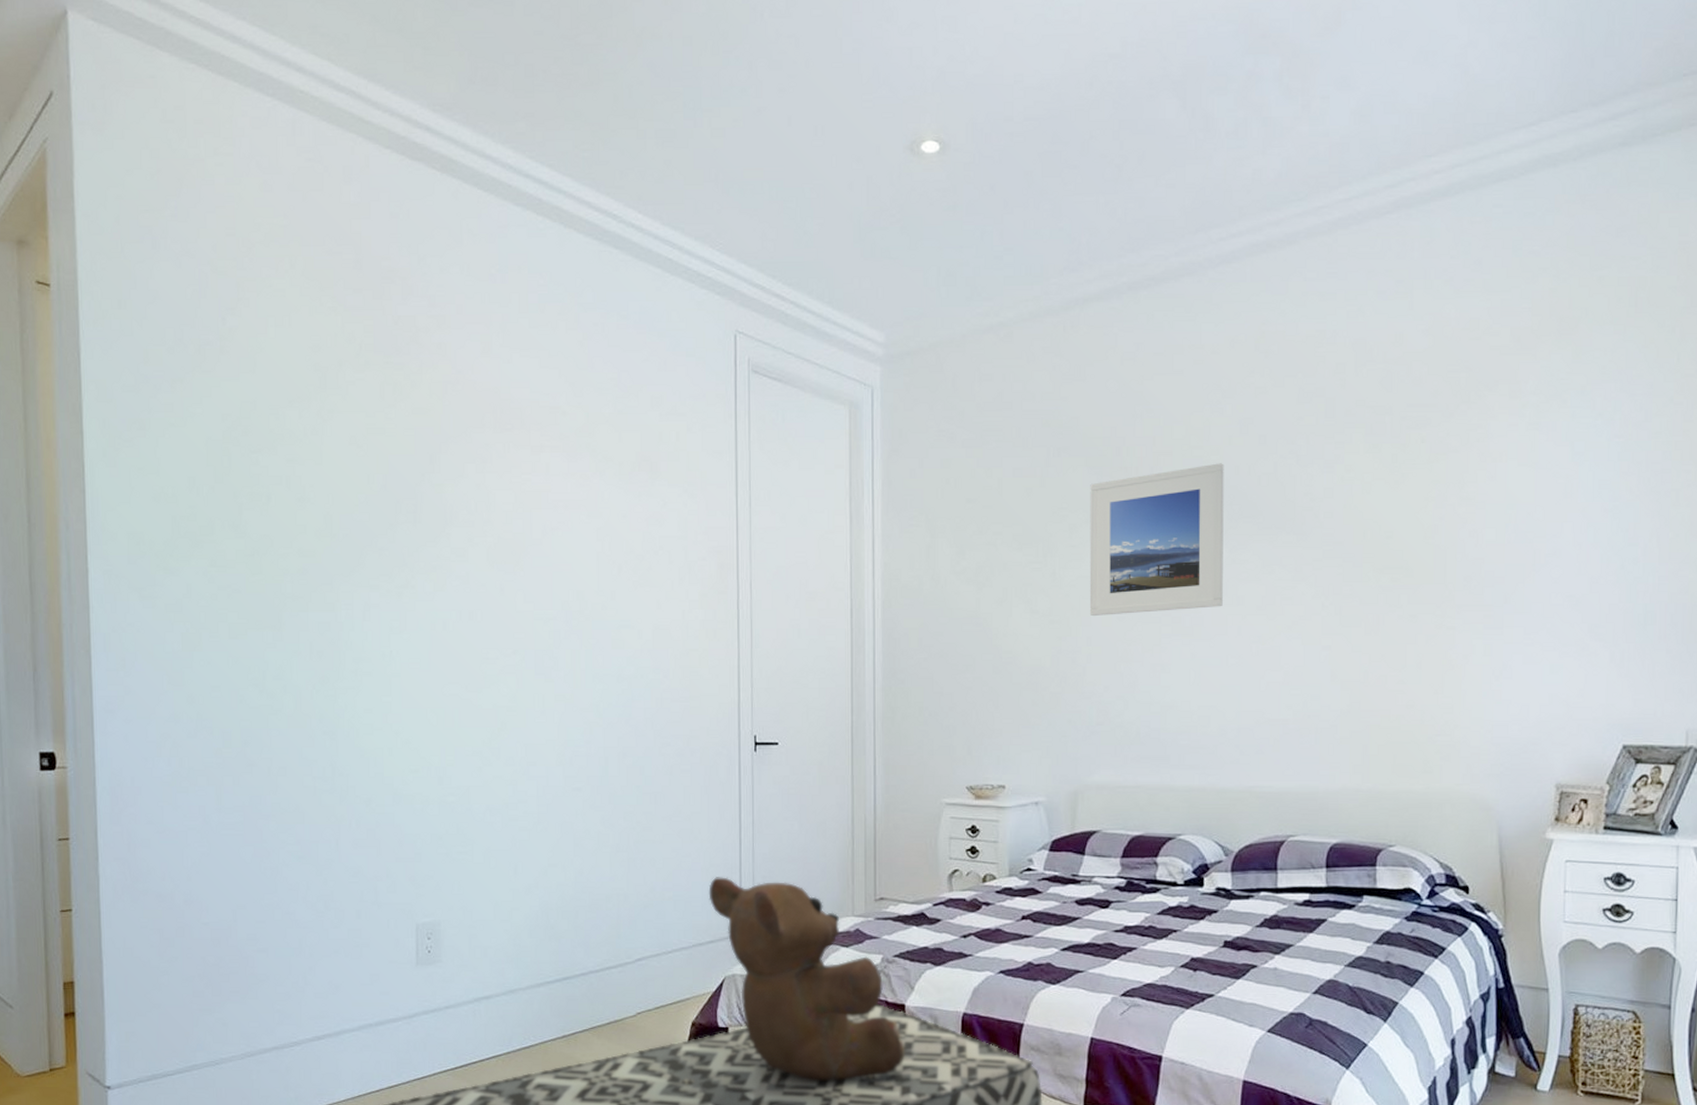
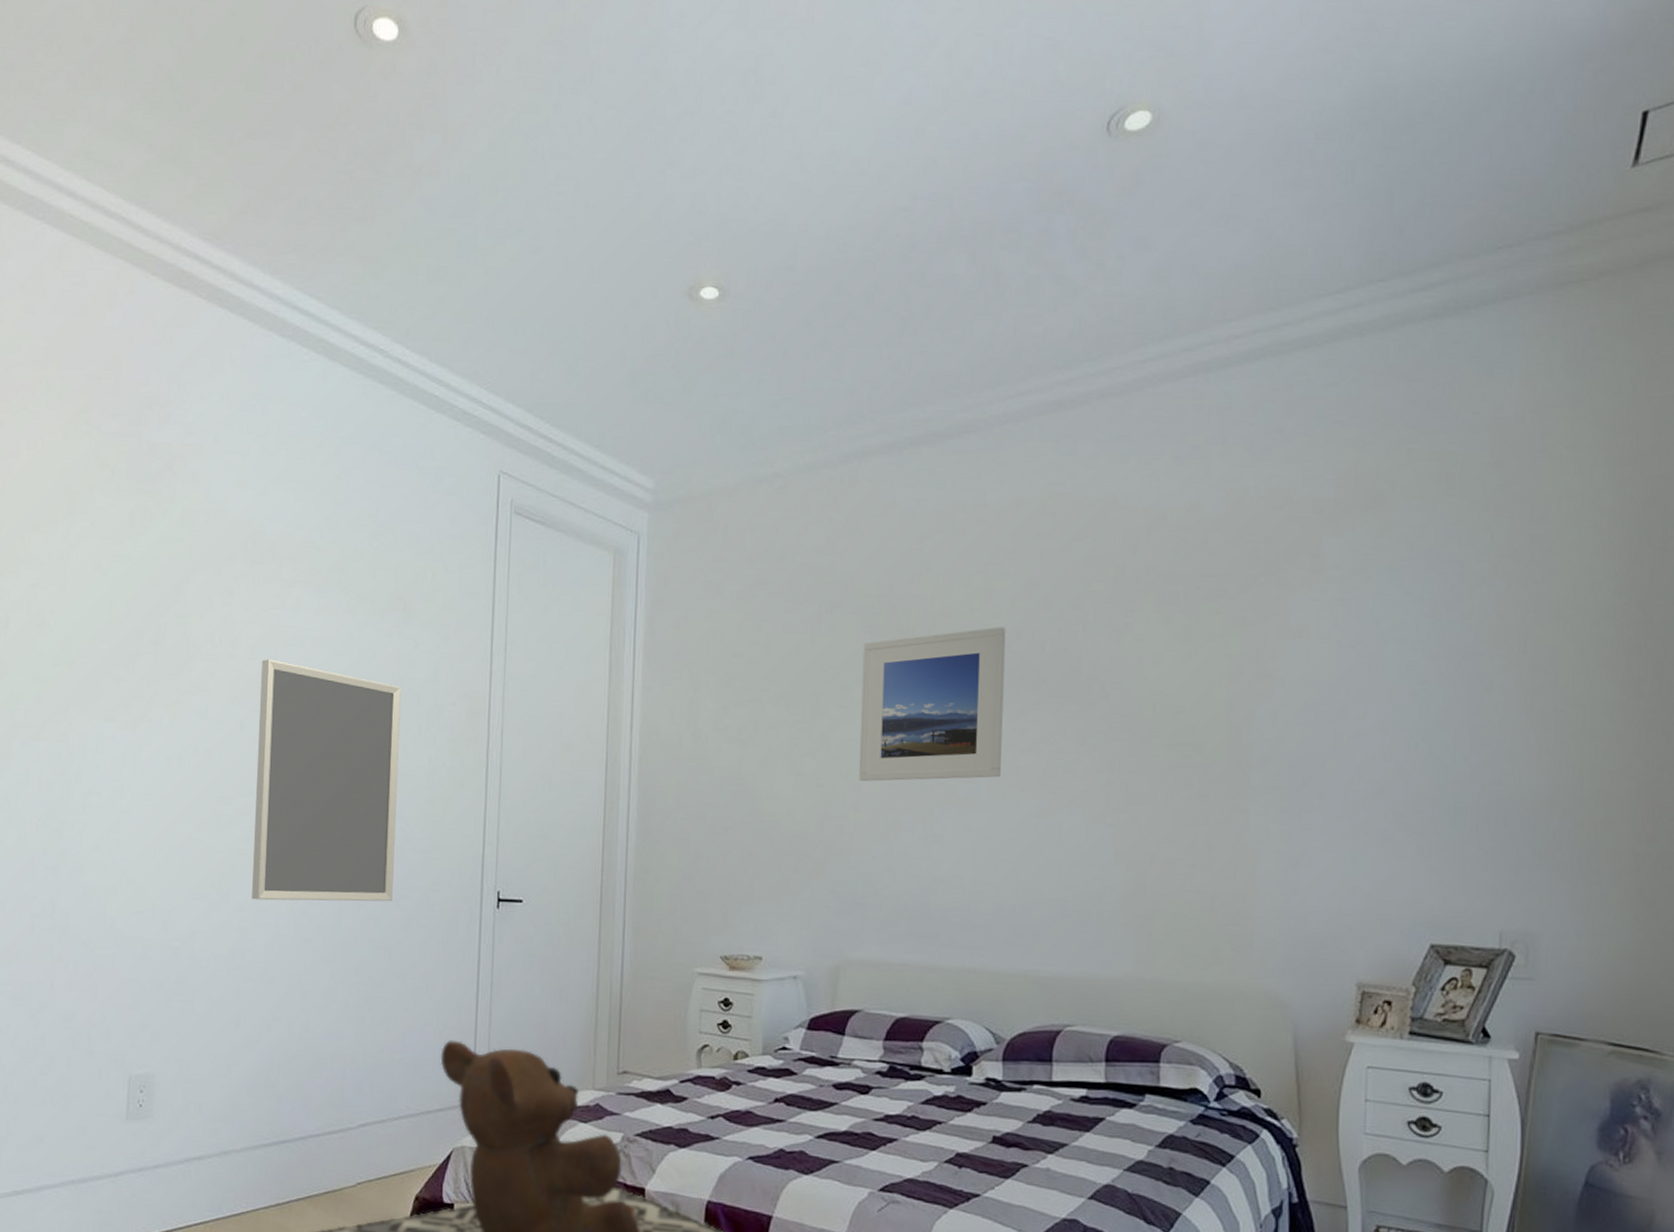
home mirror: none [516,523,655,754] -> present [252,659,401,902]

